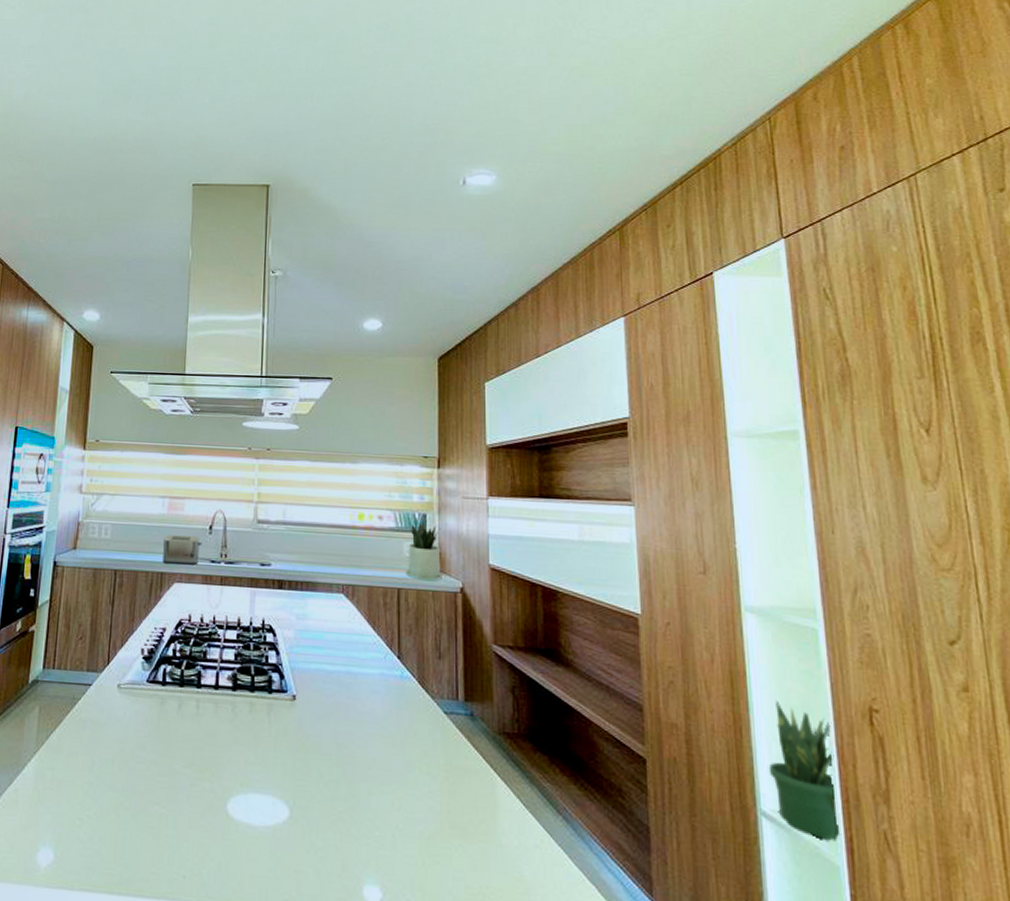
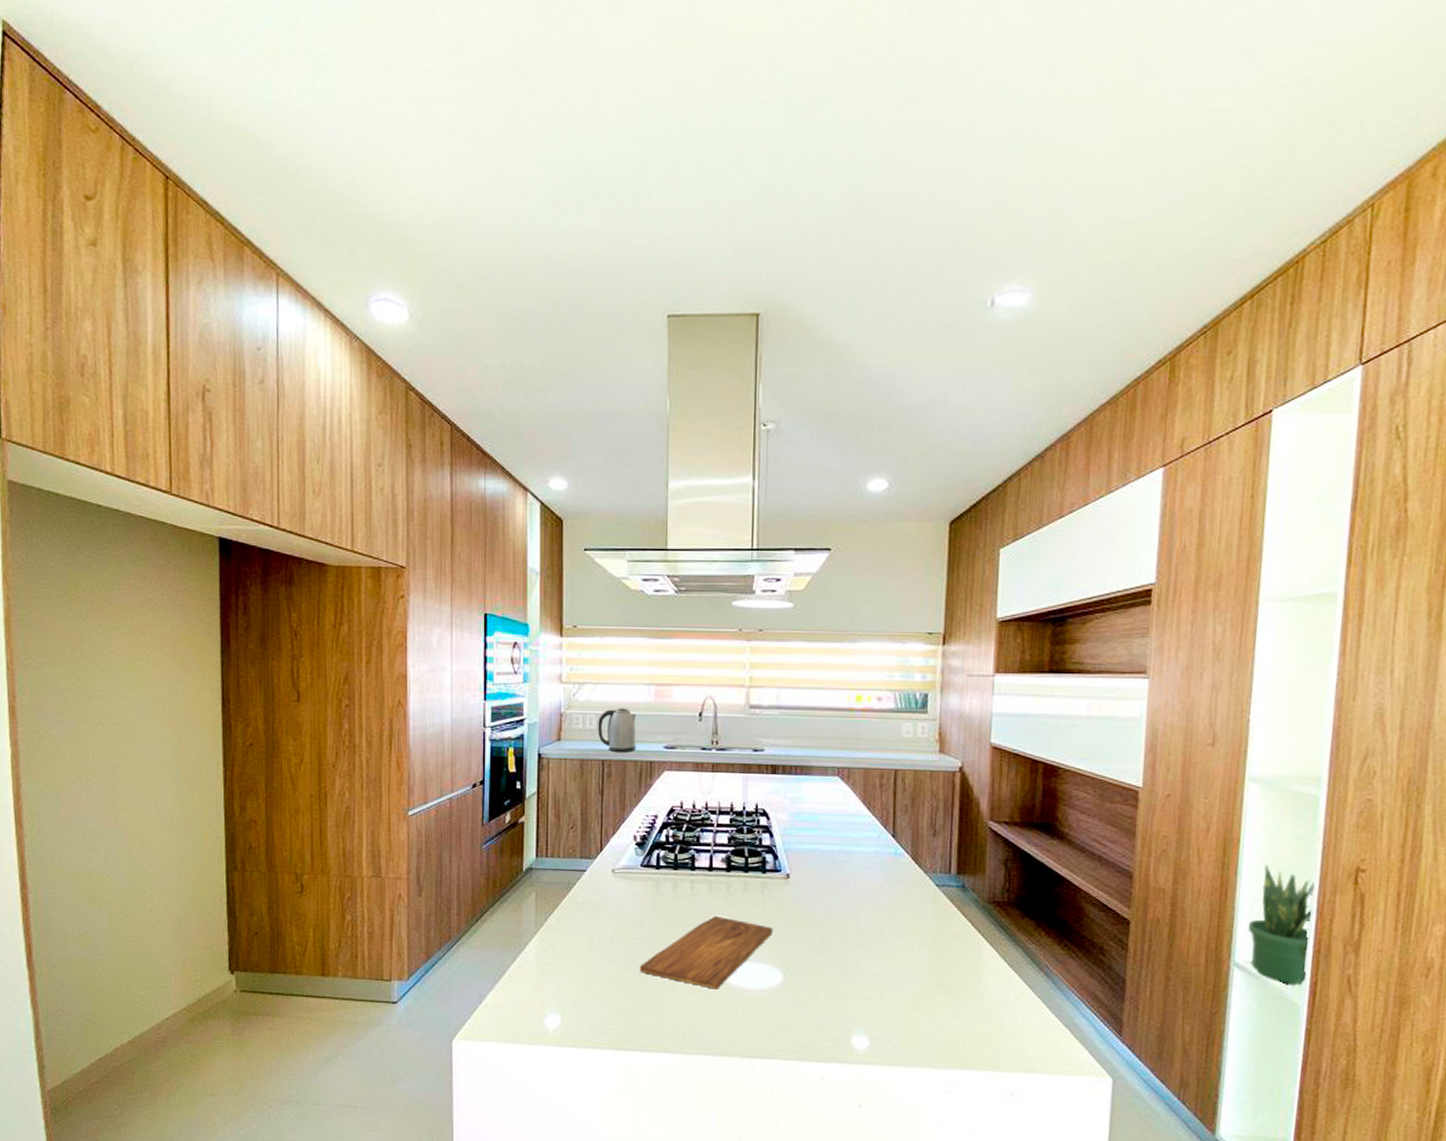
kettle: none [112,519,150,563] -> present [598,708,636,752]
cutting board: none [139,739,279,825] -> present [639,916,773,989]
toaster: present [163,535,202,566] -> none [650,723,692,754]
planter: present [405,523,442,581] -> none [902,702,942,762]

